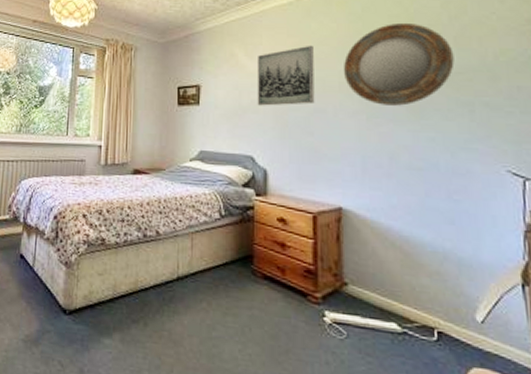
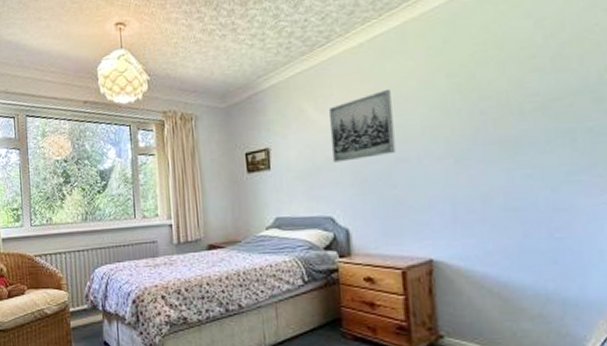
home mirror: present [343,22,455,106] -> none [425,49,552,146]

